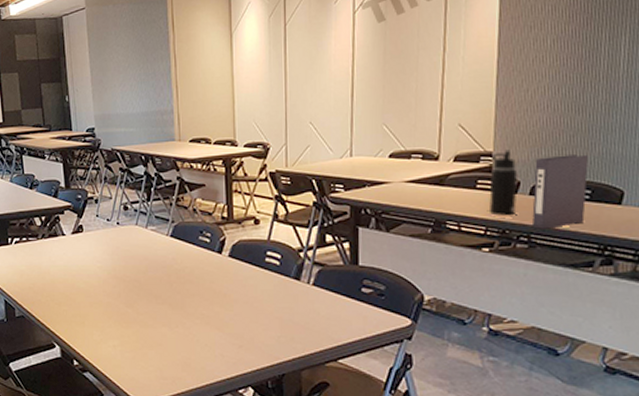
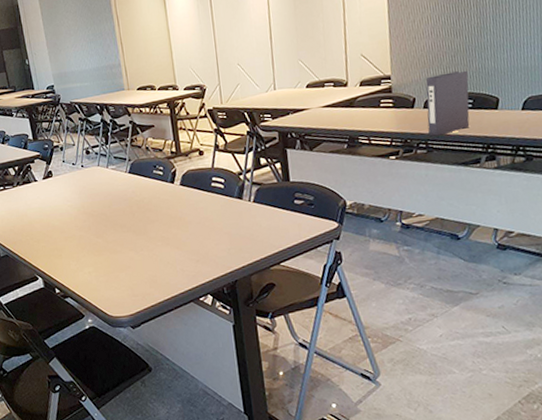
water bottle: present [489,150,518,216] -> none [390,72,414,129]

